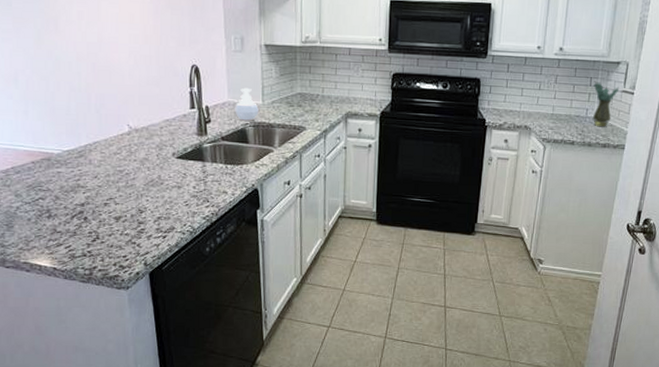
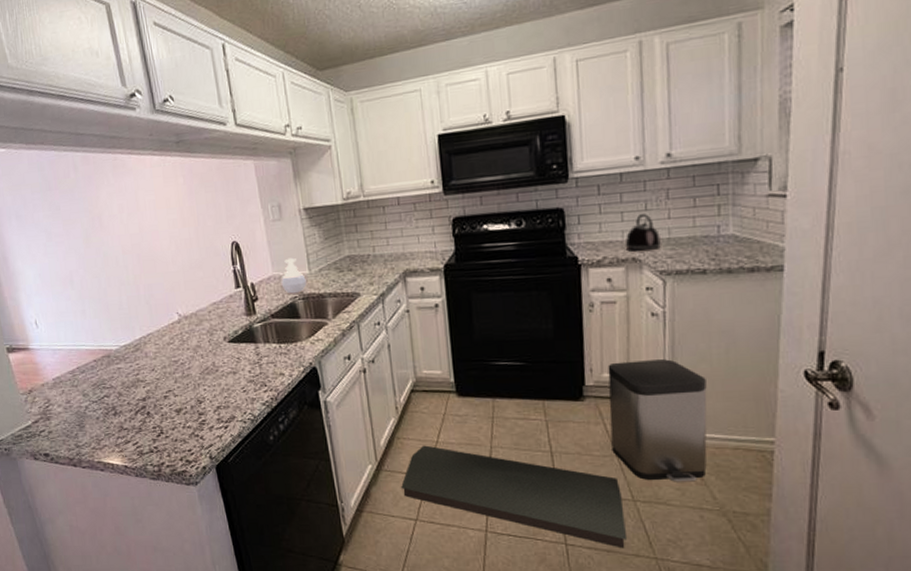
door mat: none [320,264,492,353] -> present [401,445,628,549]
pedal bin: none [490,206,563,303] -> present [608,359,707,482]
kettle: none [521,91,547,122] -> present [625,213,661,252]
vase: present [592,81,619,127] -> none [723,188,762,246]

